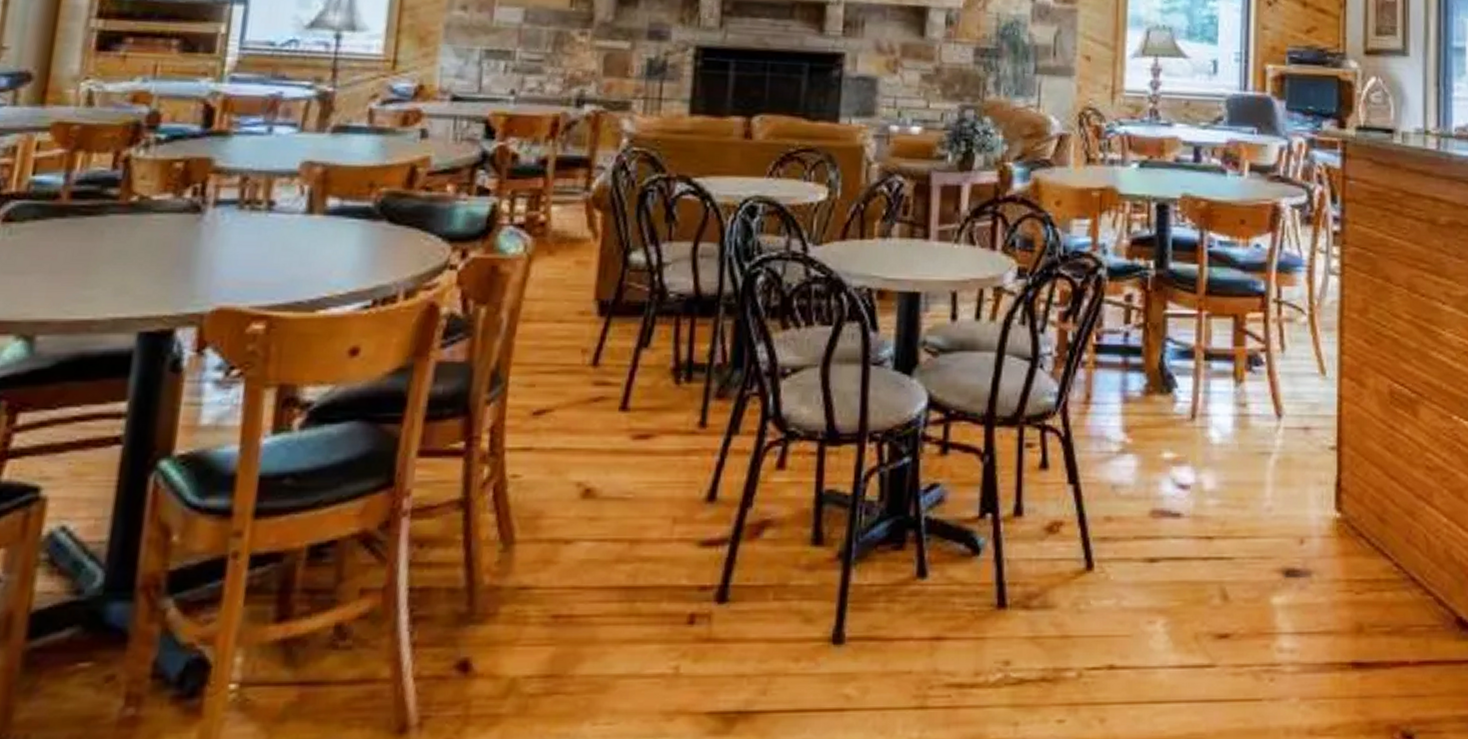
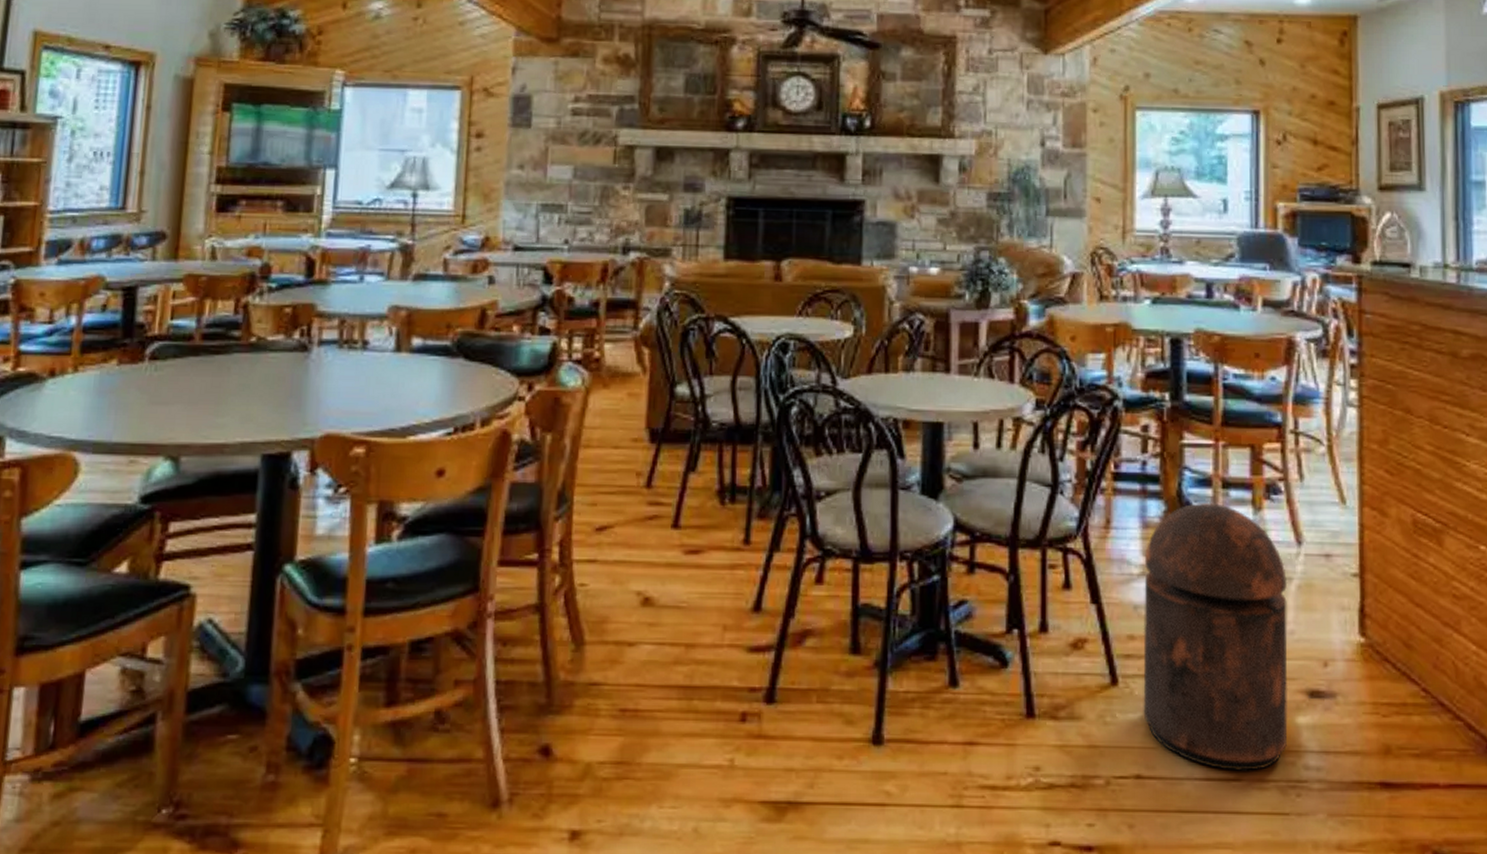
trash can: none [1118,376,1267,657] -> present [1143,503,1288,771]

